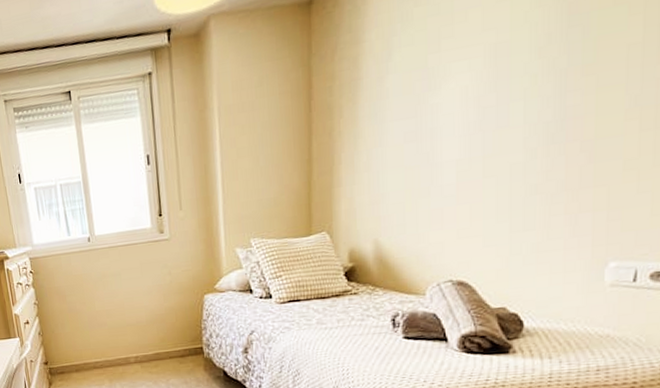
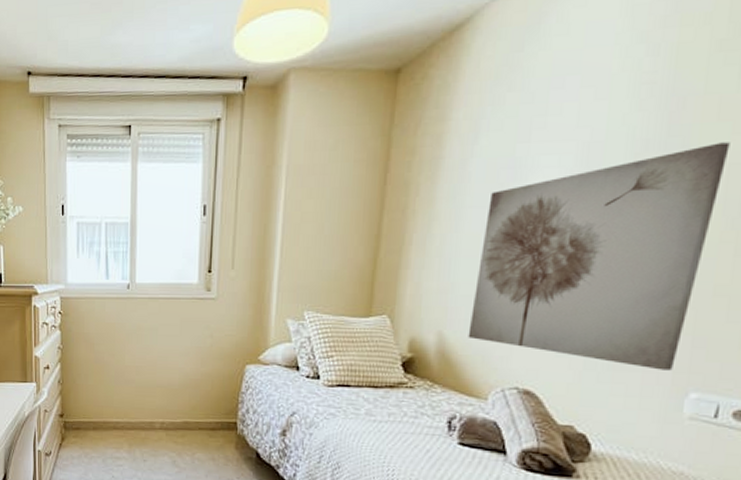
wall art: none [401,24,628,246] -> present [468,142,730,371]

